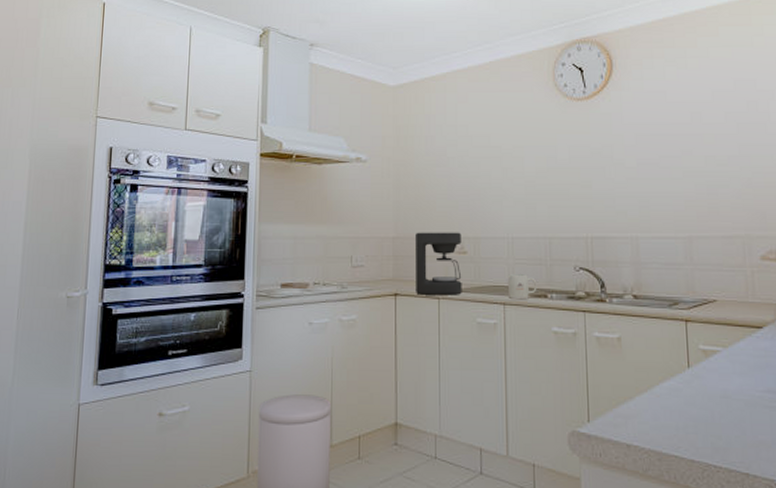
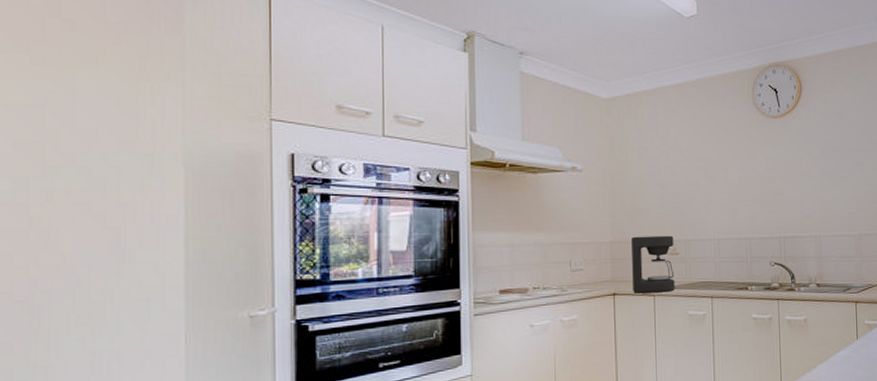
mug: present [507,274,537,300] -> none [714,271,740,293]

